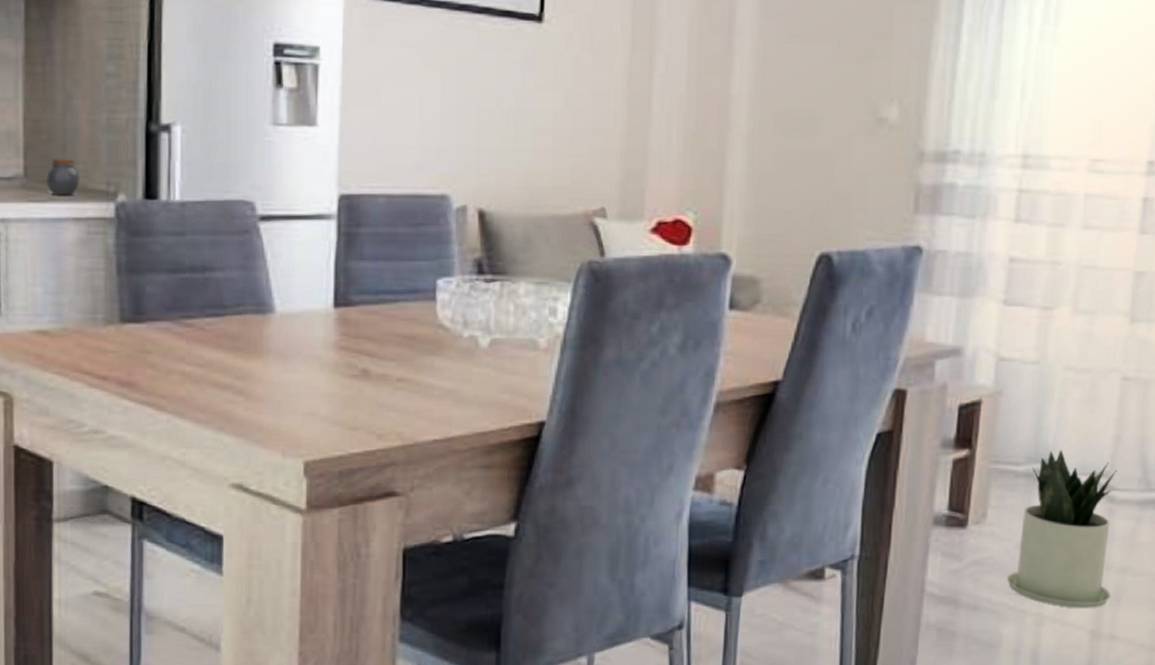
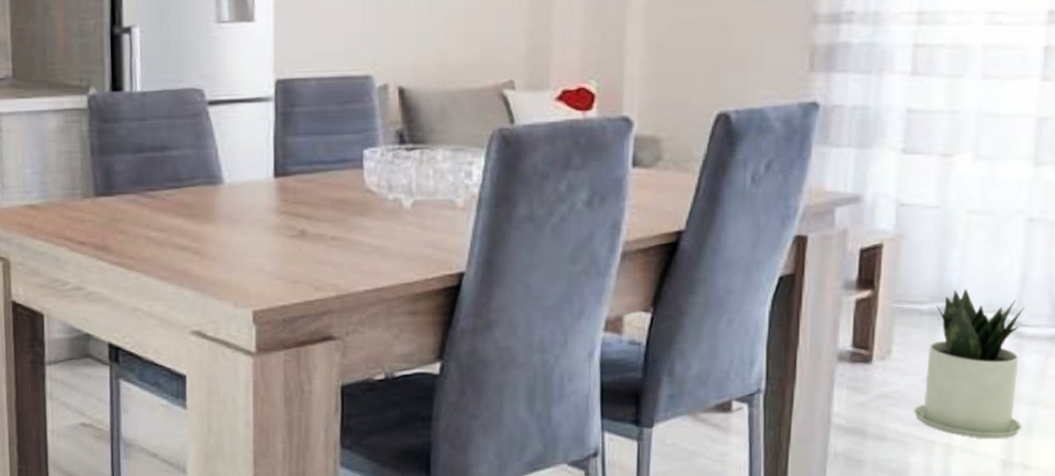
jar: present [45,157,80,195] -> none [30,60,58,91]

